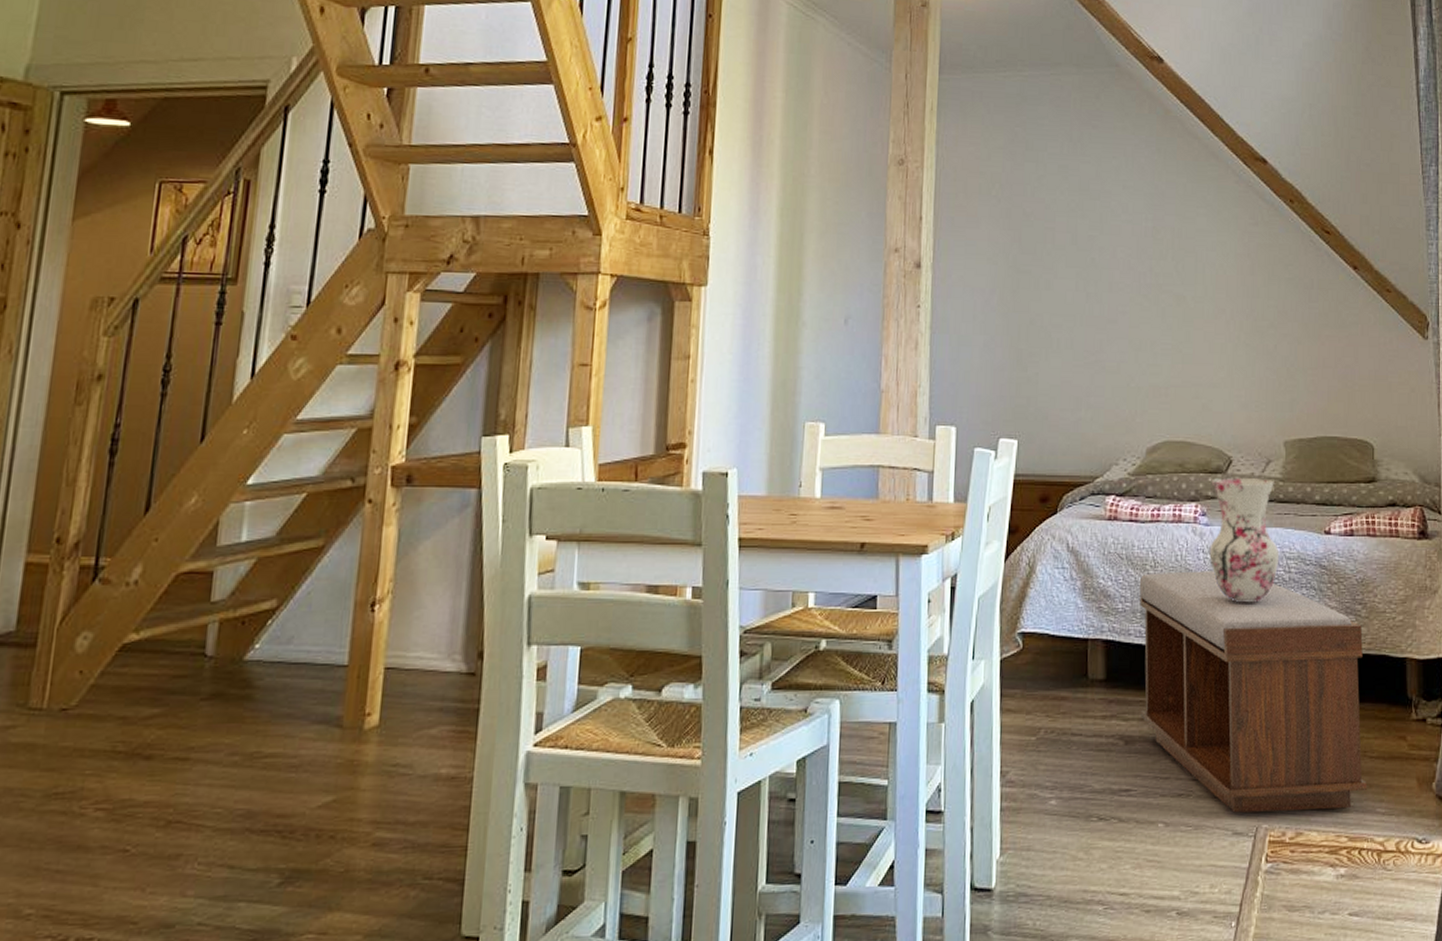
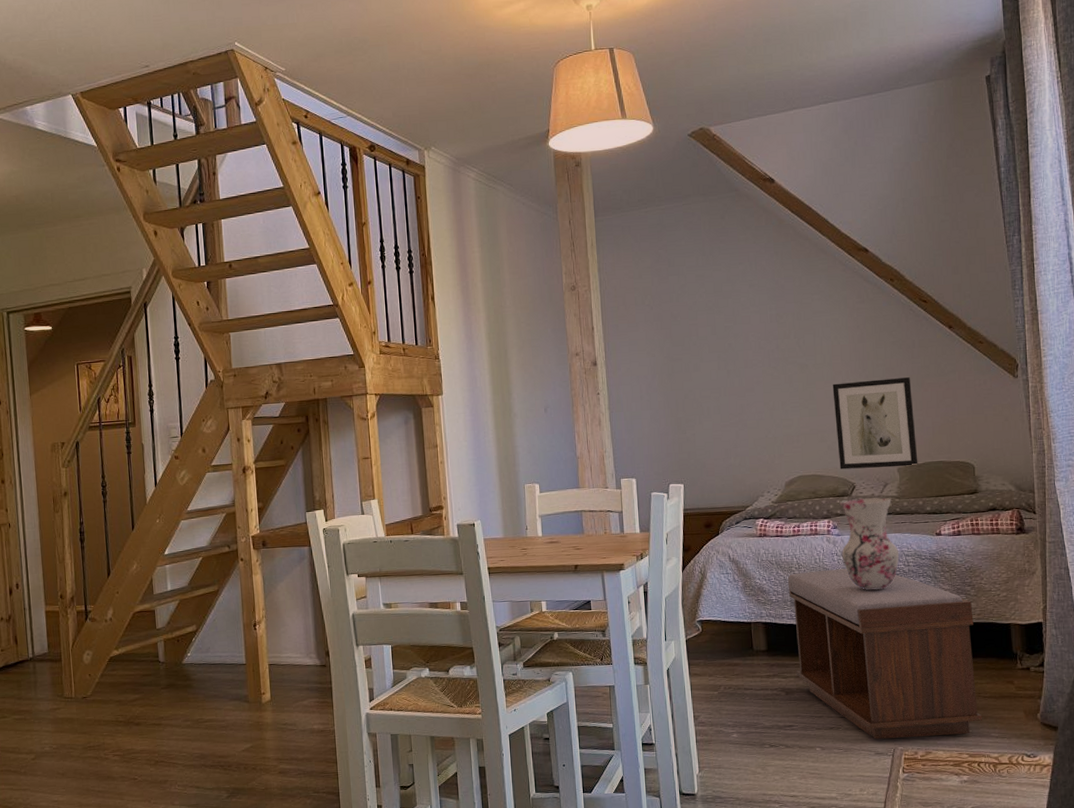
wall art: none [1213,324,1309,440] -> present [832,377,918,470]

